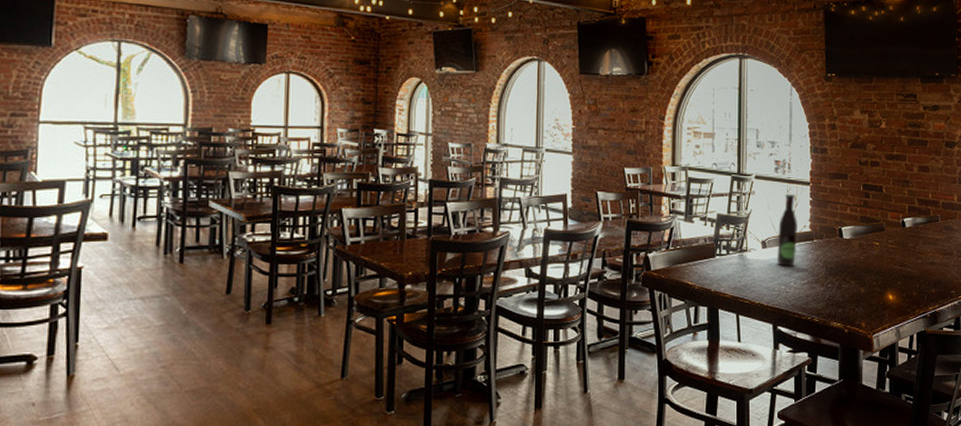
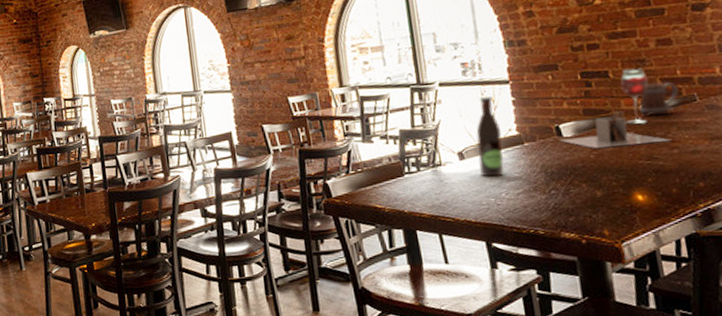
napkin holder: none [840,222,918,253] -> present [559,111,672,149]
wineglass: none [889,187,909,234] -> present [620,67,649,125]
beer mug: none [899,202,928,230] -> present [639,82,679,116]

